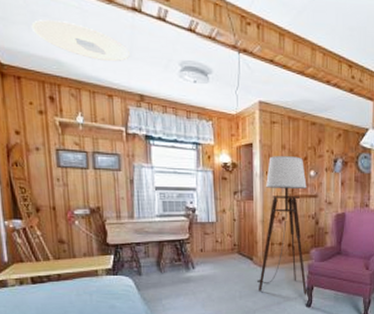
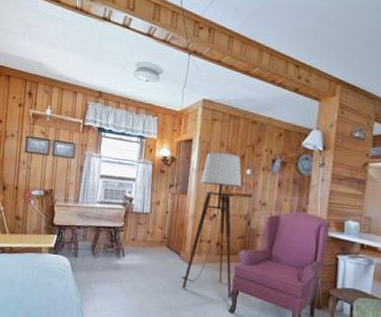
ceiling light: present [31,20,130,62] -> none [24,30,96,64]

